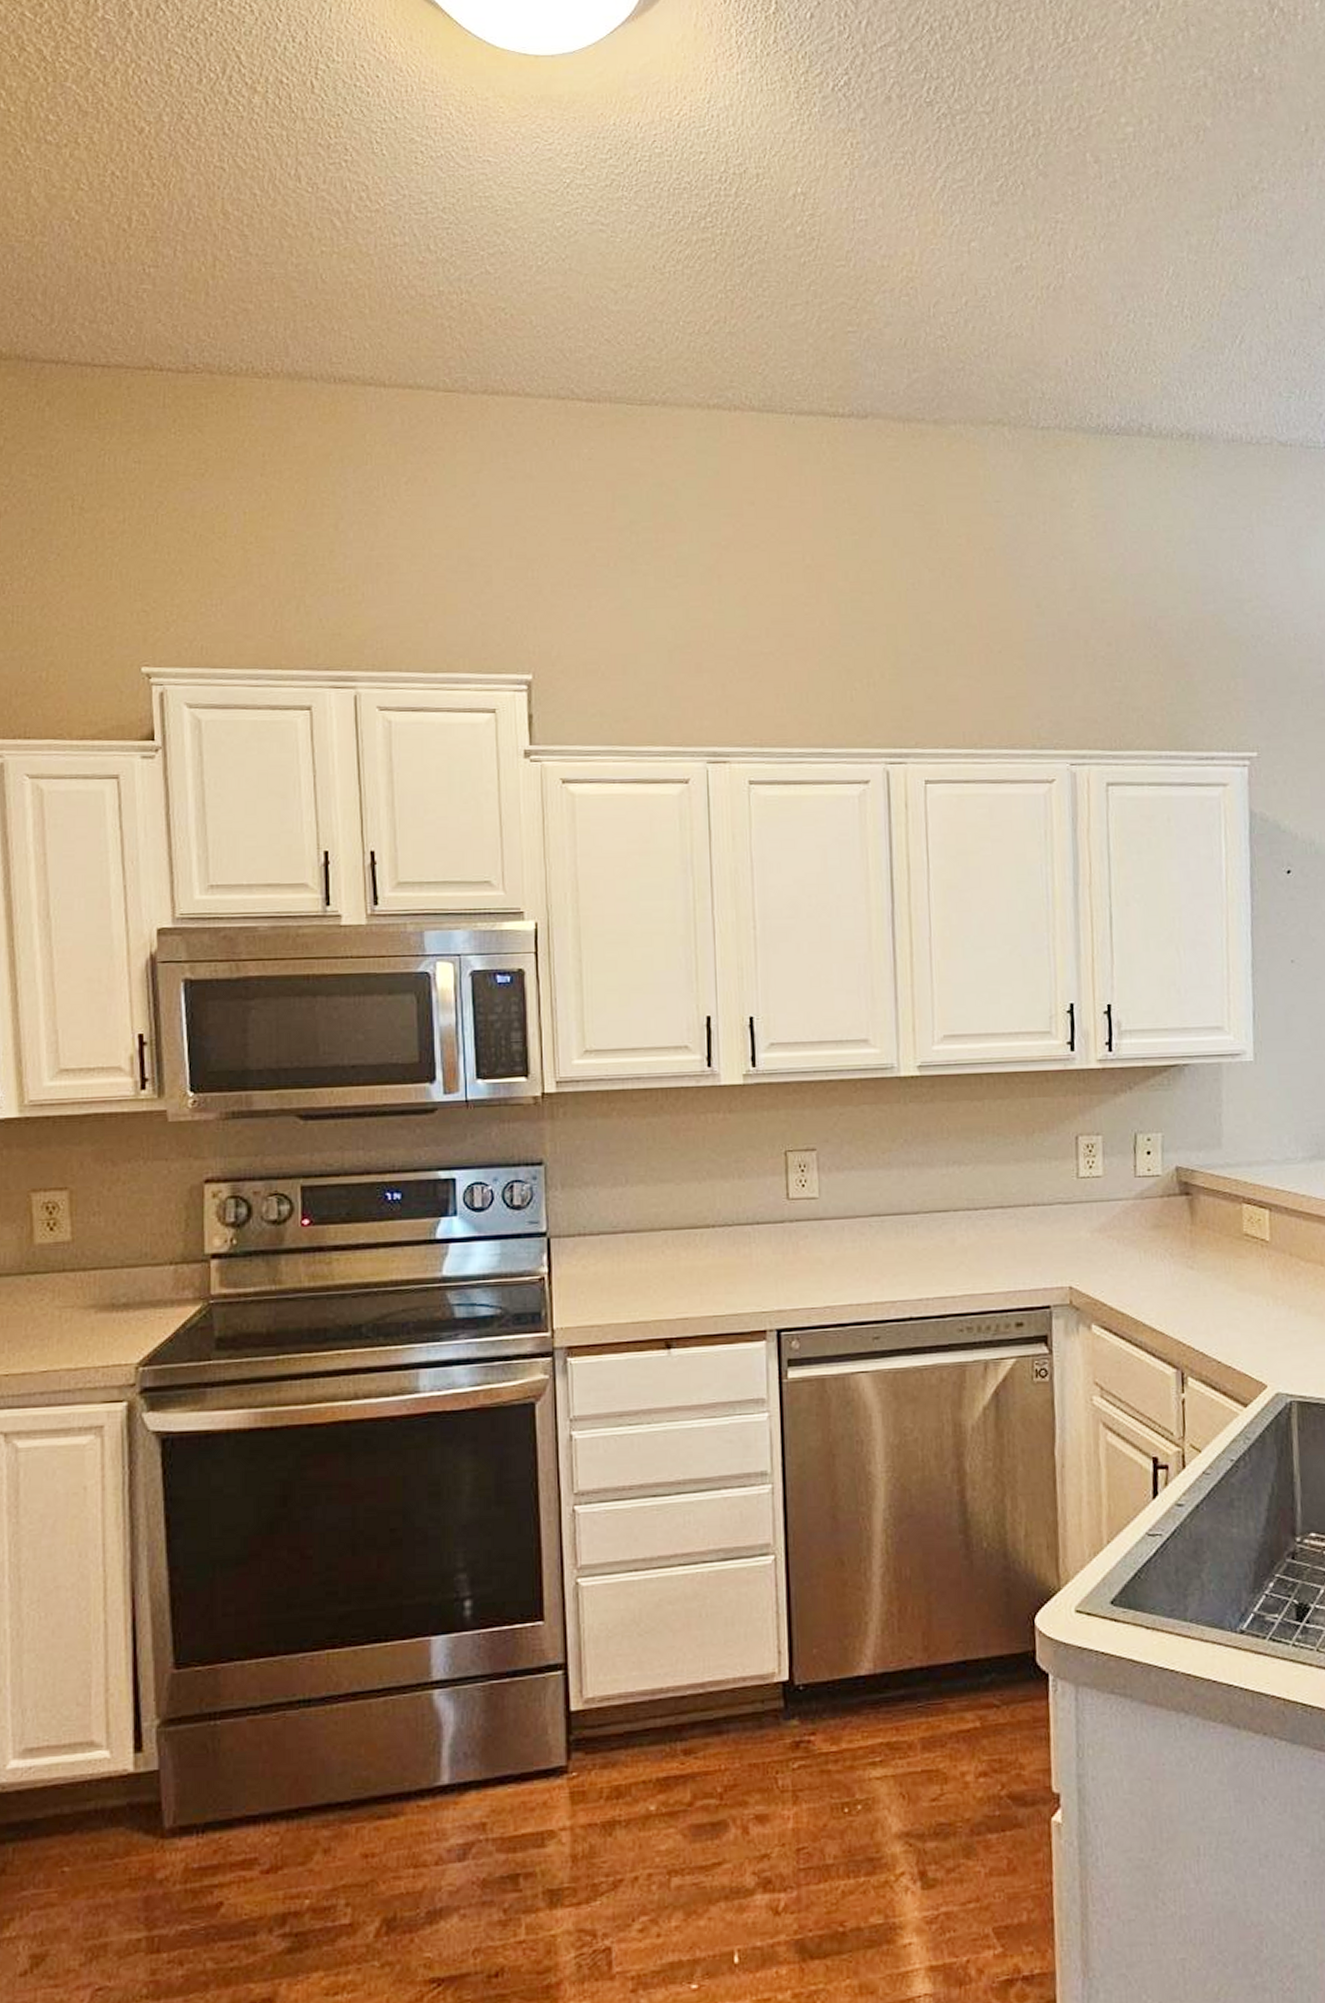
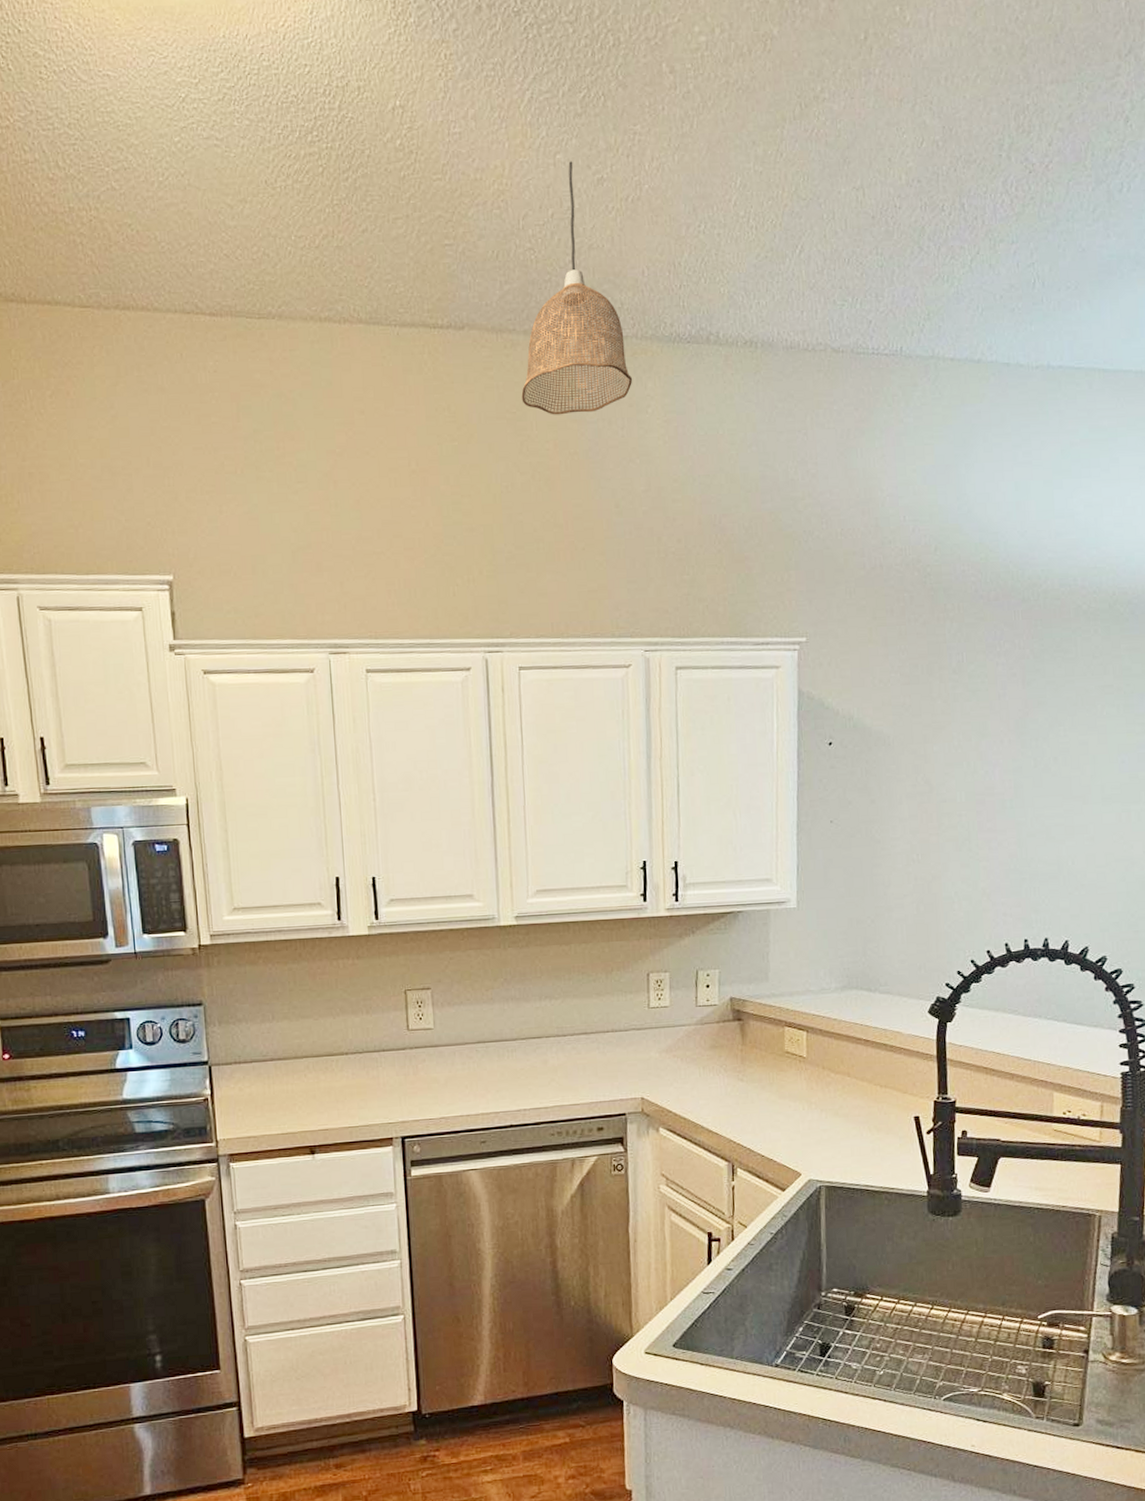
pendant lamp: none [930,249,1056,509] -> present [521,161,633,415]

